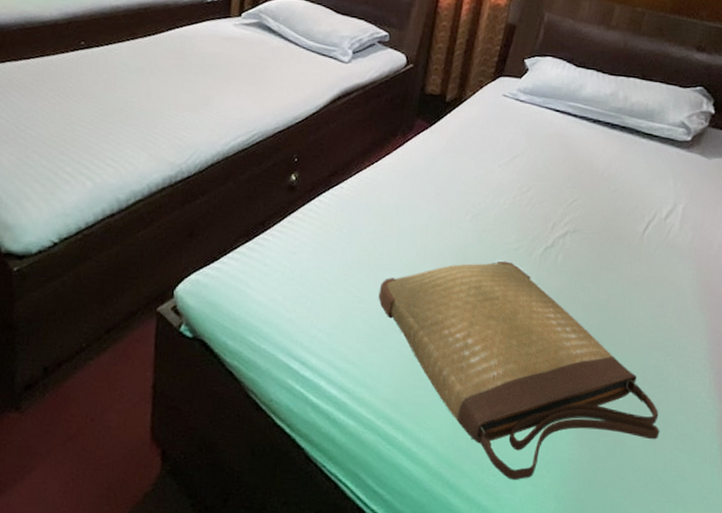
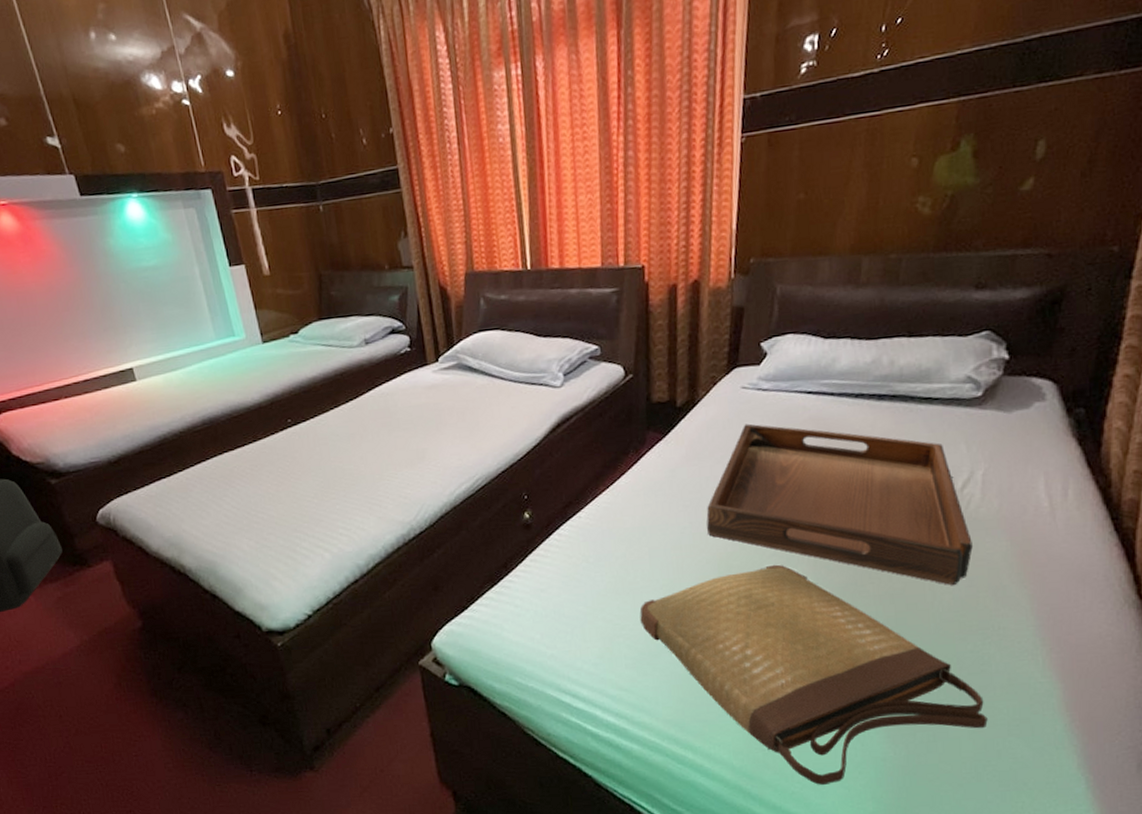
serving tray: none [453,128,668,303] -> present [706,423,973,585]

